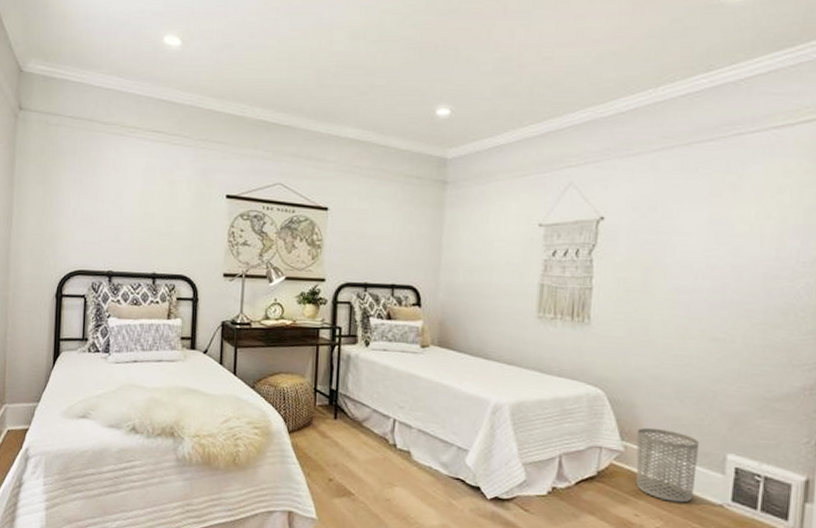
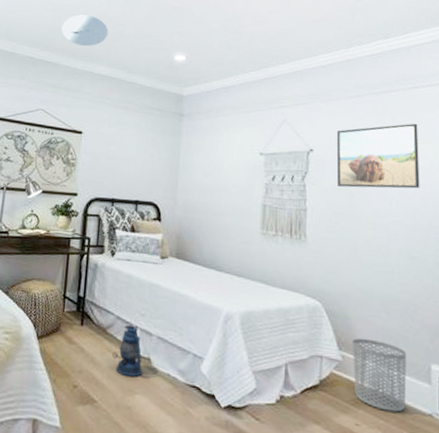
ceiling light: none [298,64,356,104] -> present [61,14,109,47]
lantern: none [369,417,403,470] -> present [112,324,143,377]
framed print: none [632,179,739,261] -> present [337,123,420,189]

